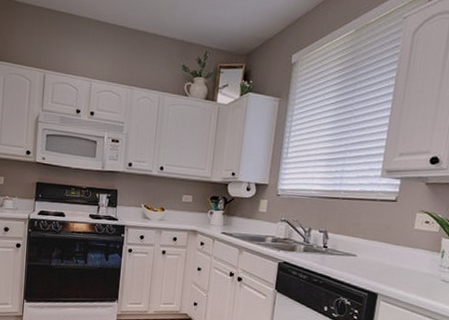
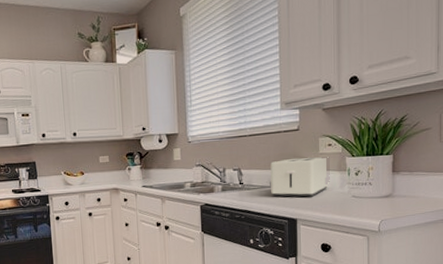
toaster: none [355,229,424,274] -> present [270,157,329,198]

